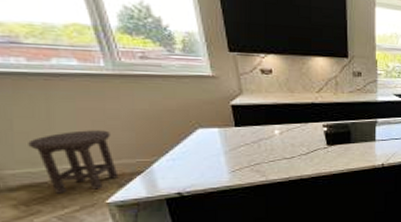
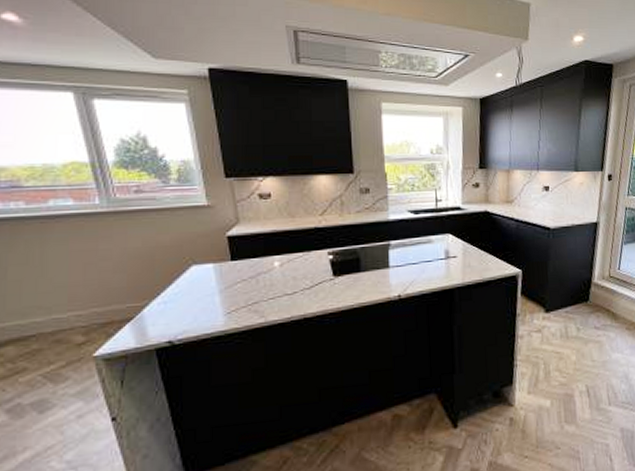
stool: present [28,130,119,194] -> none [20,273,108,348]

